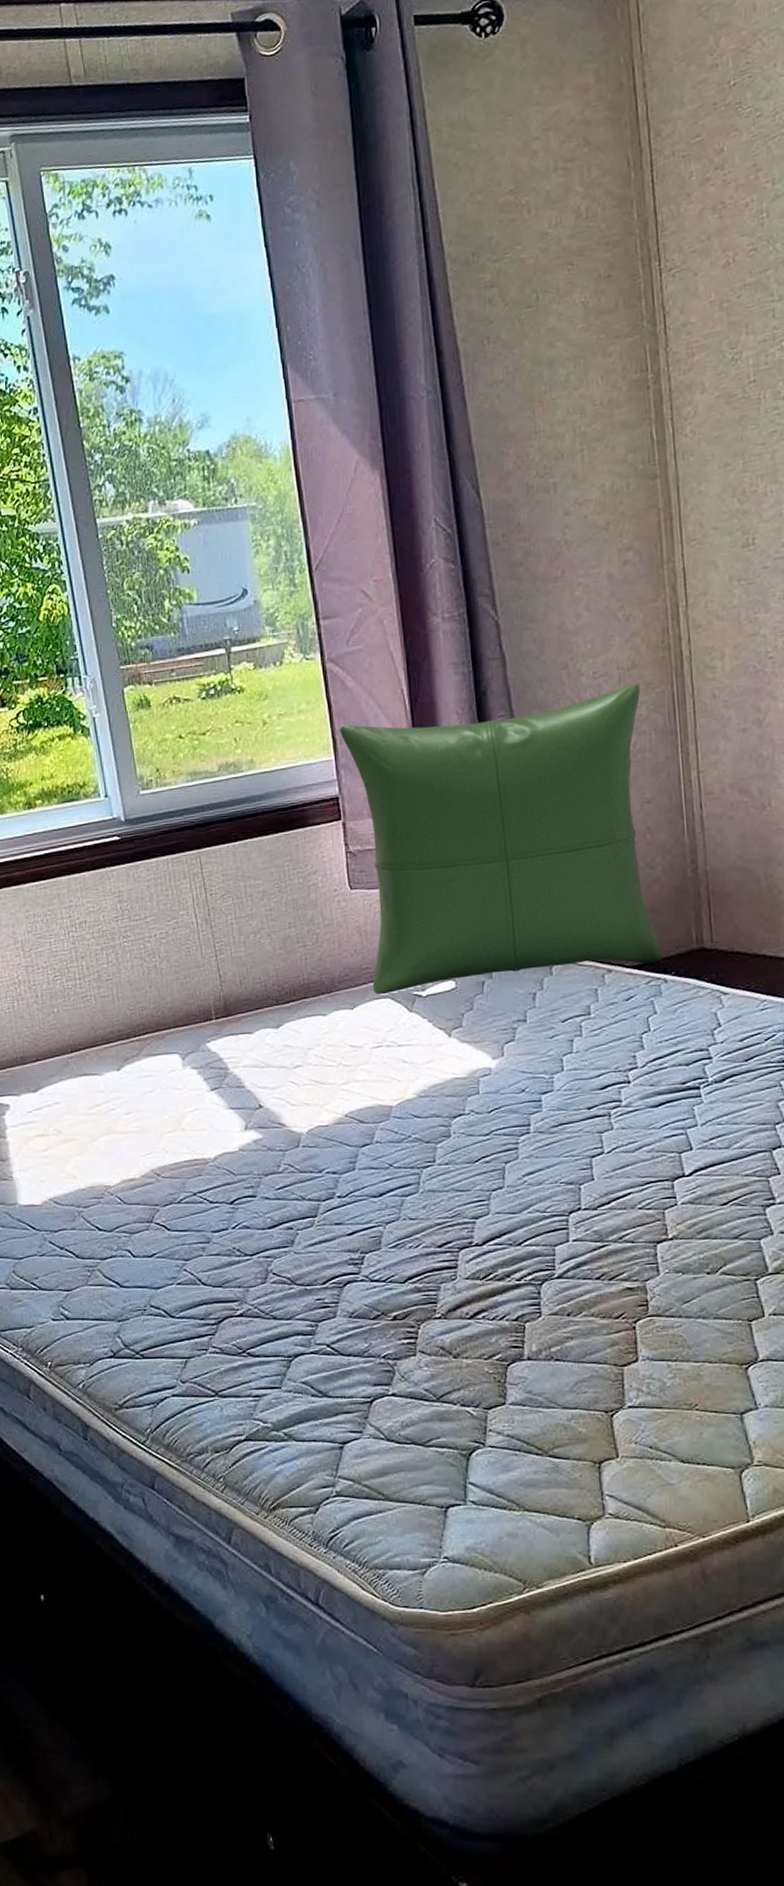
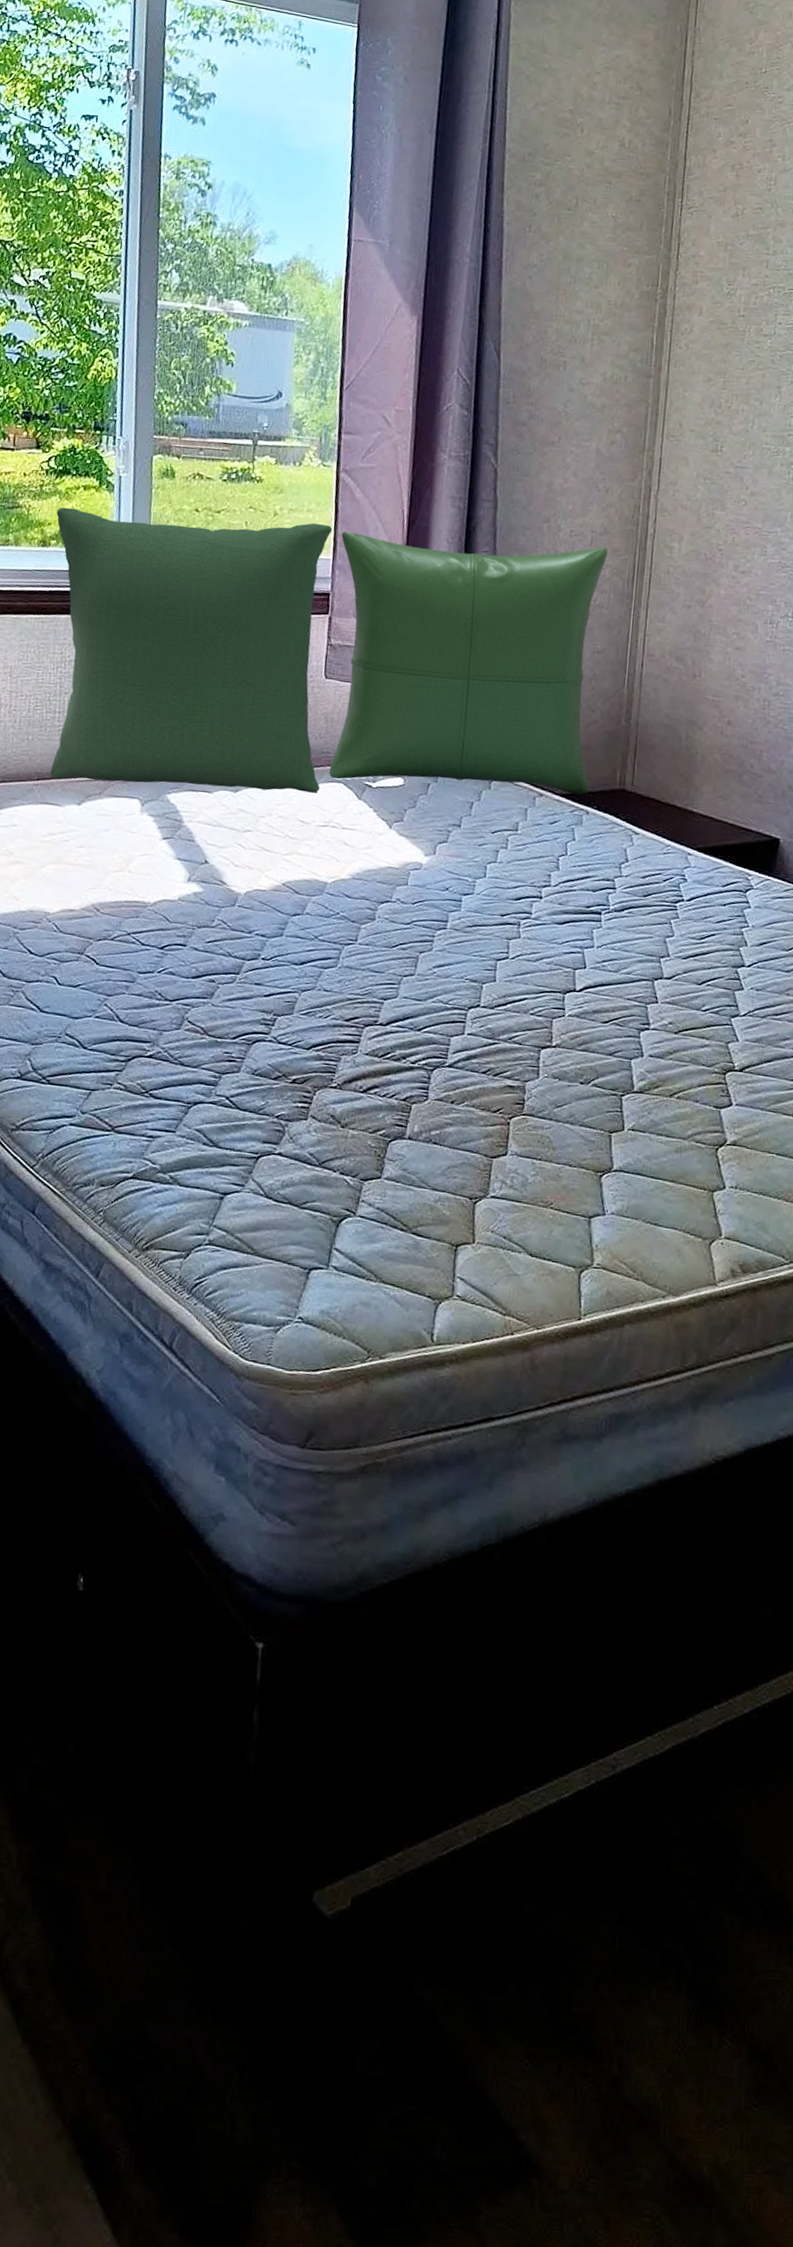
pillow: none [36,723,367,1048] -> present [50,507,333,793]

